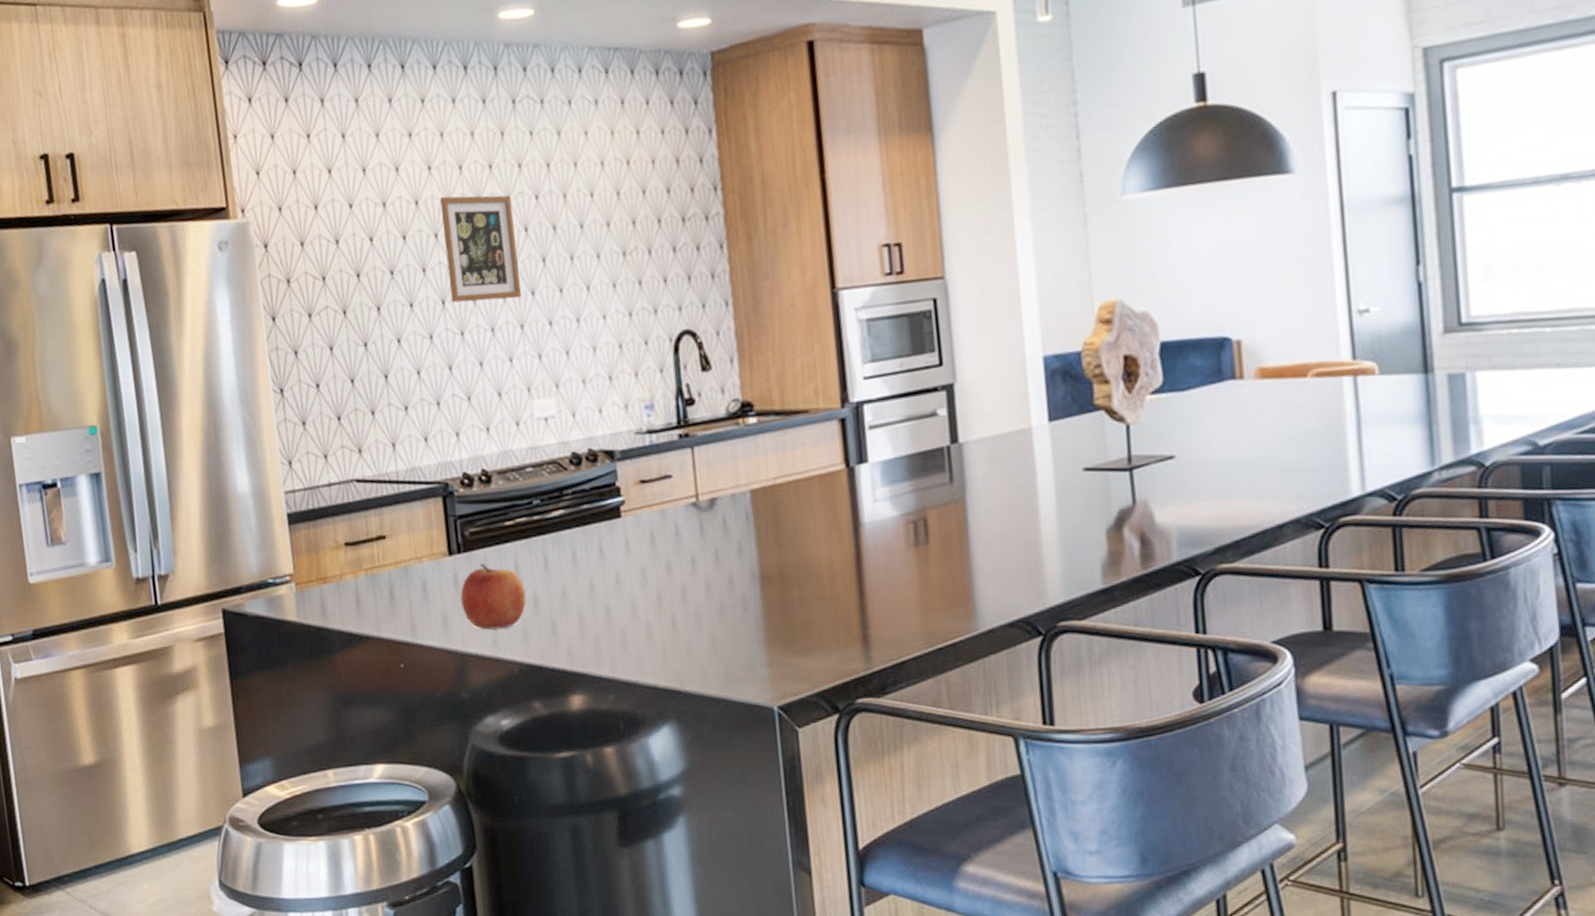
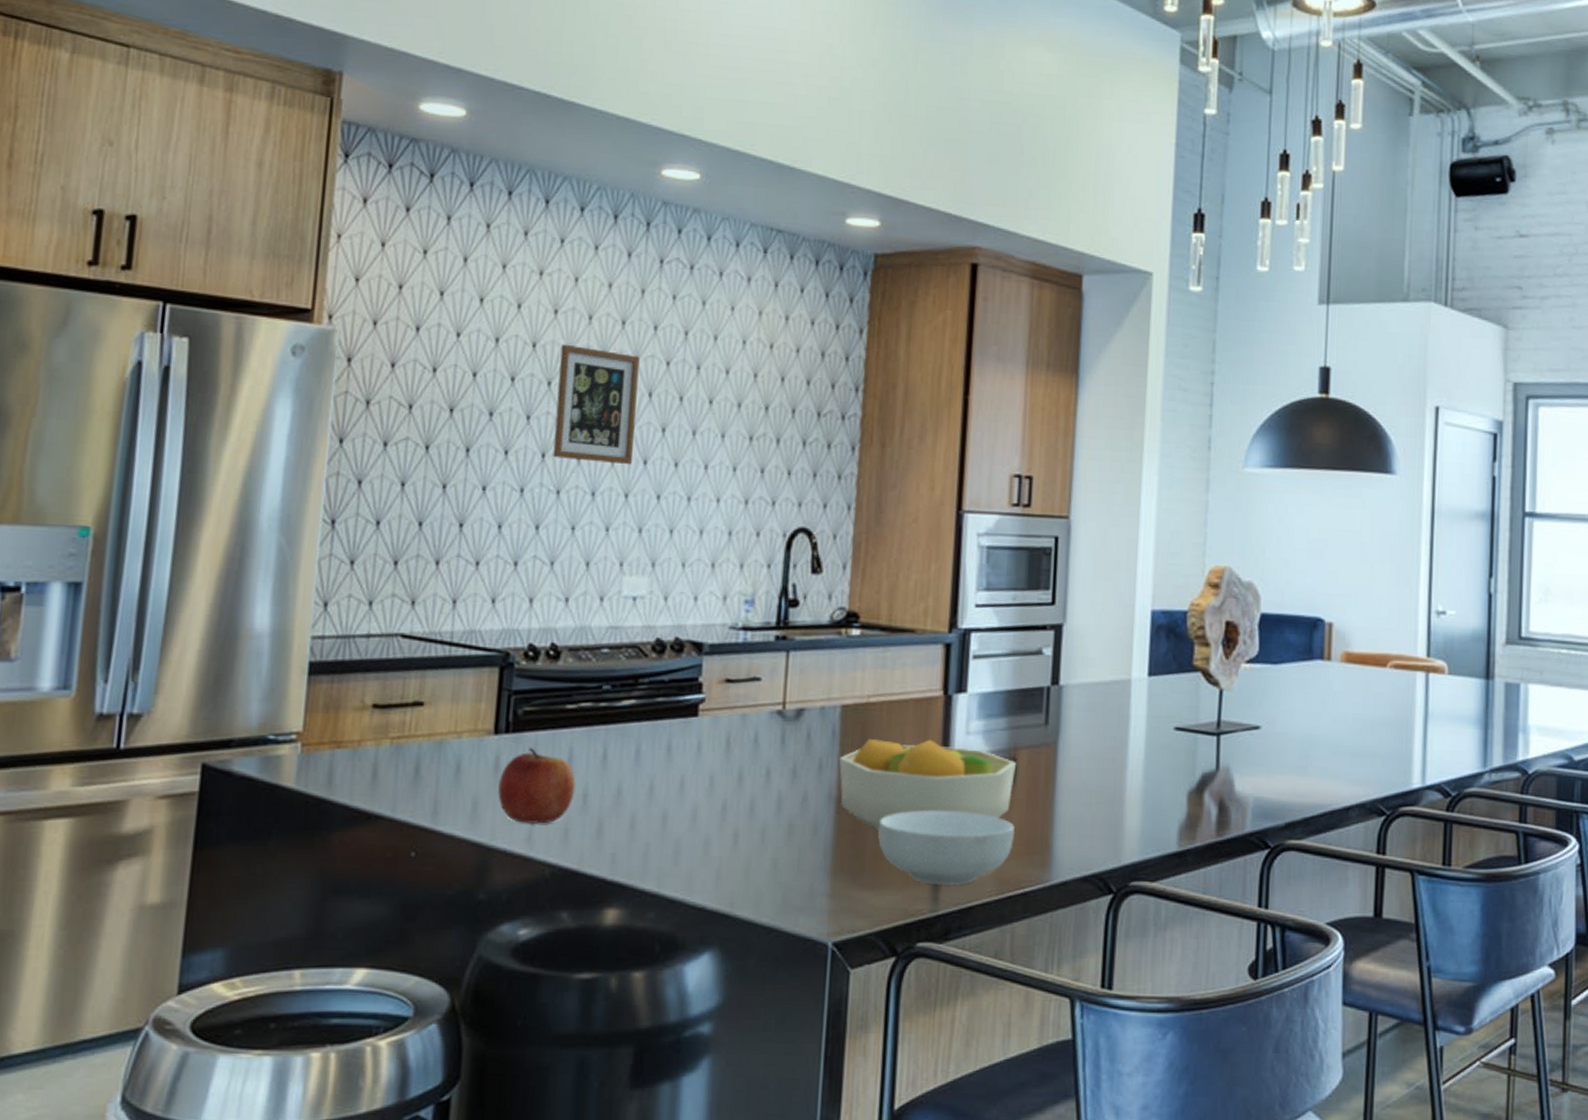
fruit bowl: none [755,511,928,602] -> present [838,739,1017,832]
cereal bowl: none [803,574,936,646] -> present [878,810,1016,886]

